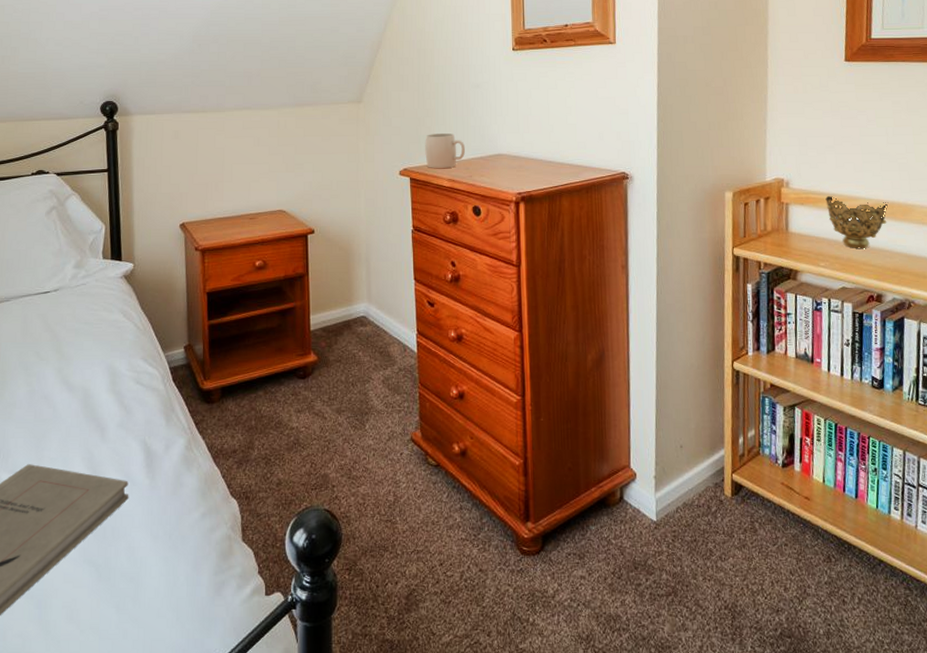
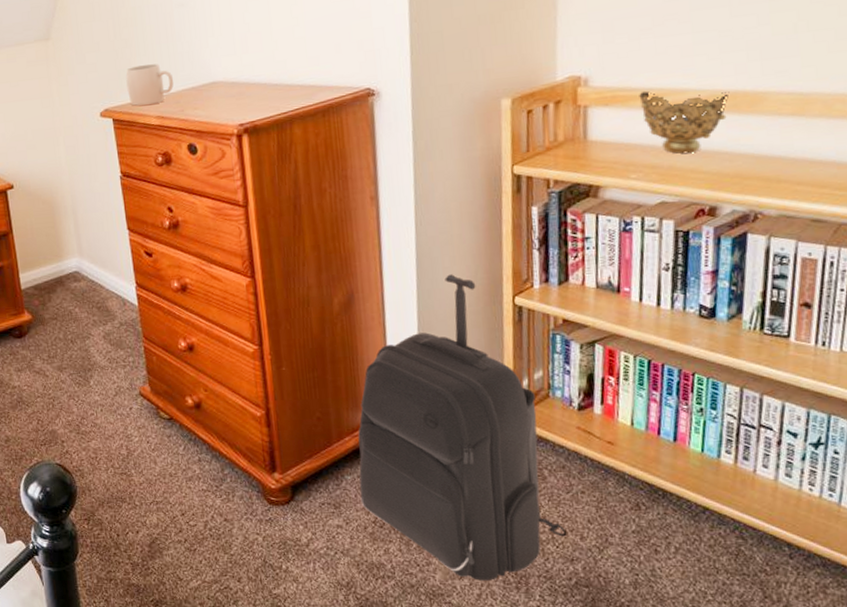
rolling backpack: none [602,339,774,632] -> present [358,274,567,581]

